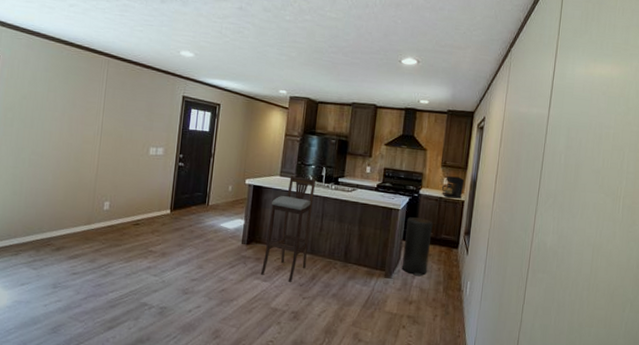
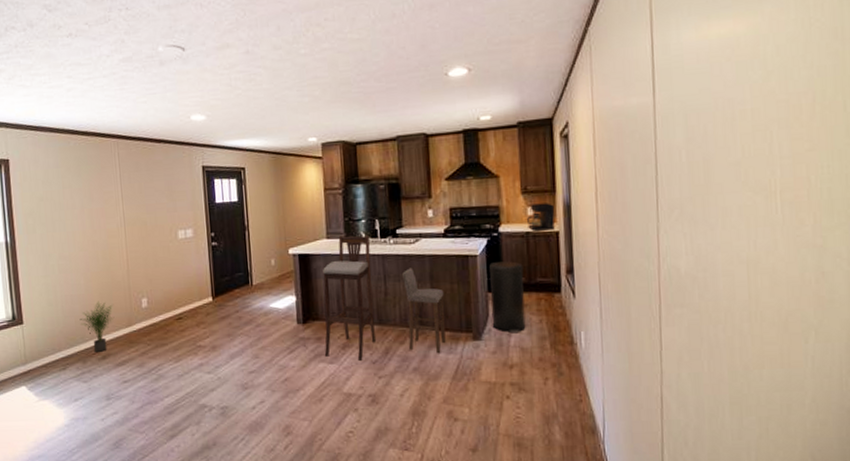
potted plant: none [41,197,75,244] -> present [81,301,115,352]
bar stool: none [332,211,368,285] -> present [402,268,446,354]

